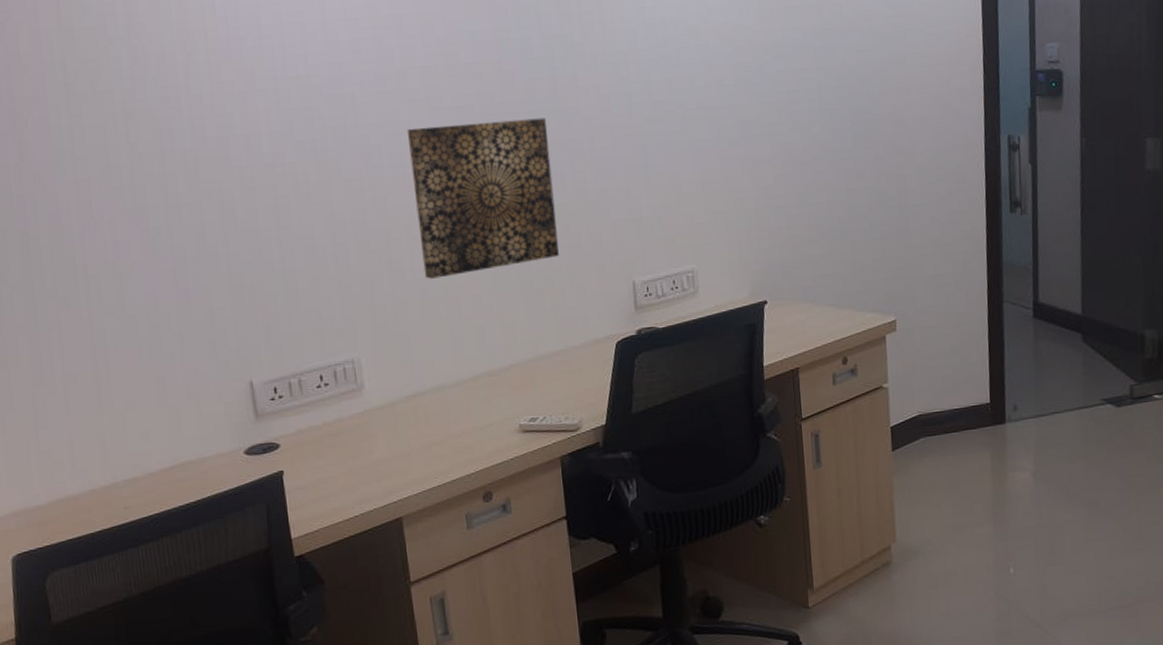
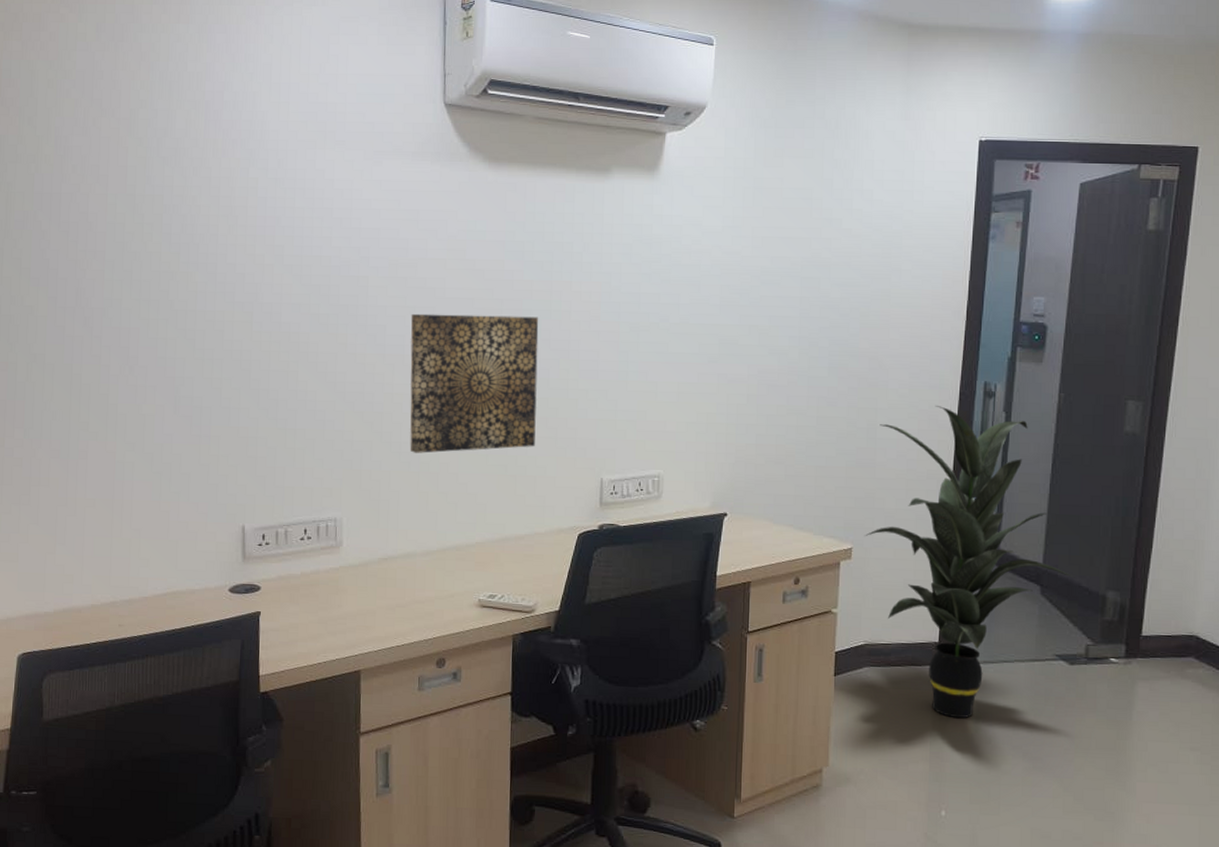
indoor plant: none [907,165,1114,476] -> present [865,406,1076,719]

